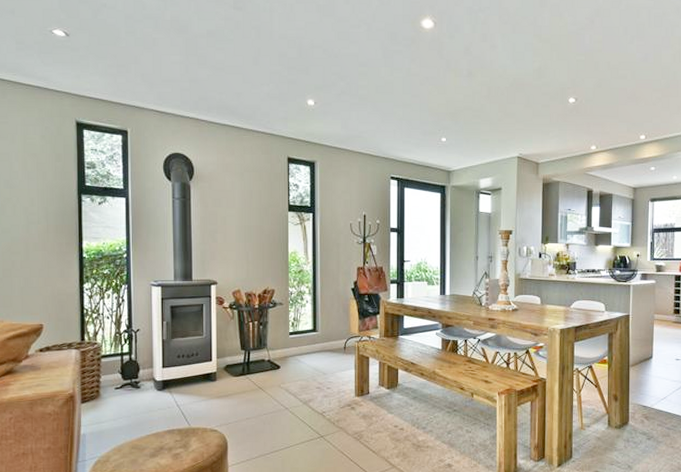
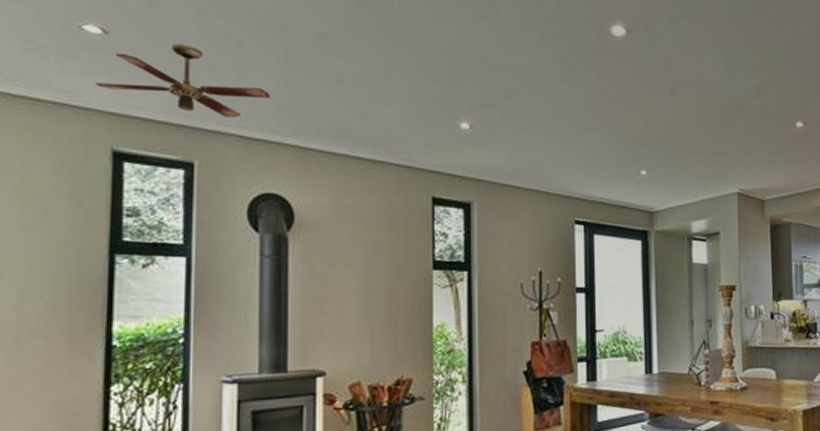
ceiling fan: none [63,43,176,97] -> present [95,44,270,118]

